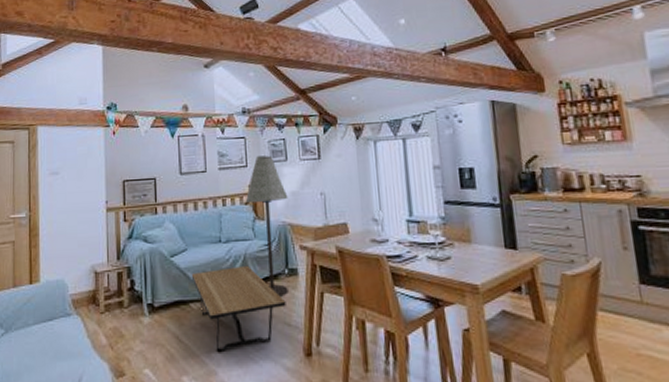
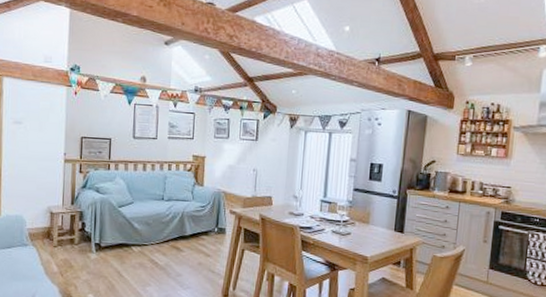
coffee table: present [191,265,286,353] -> none [135,221,213,288]
floor lamp: present [245,155,288,297] -> none [188,131,226,249]

